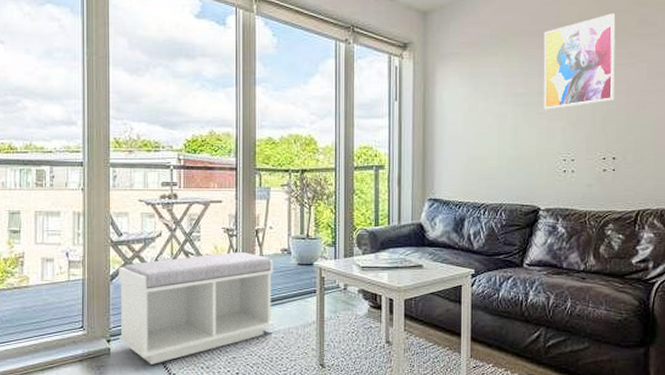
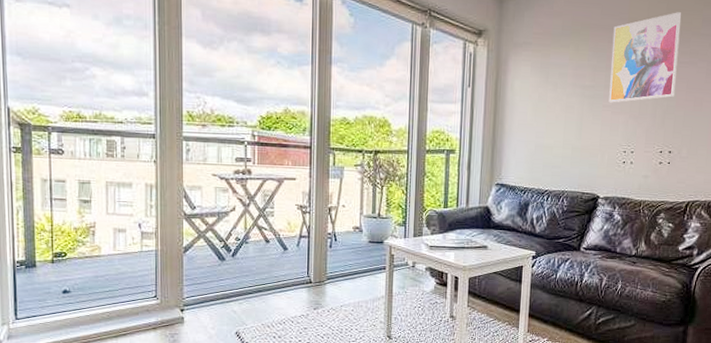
bench: present [119,252,274,364] -> none [192,228,346,333]

